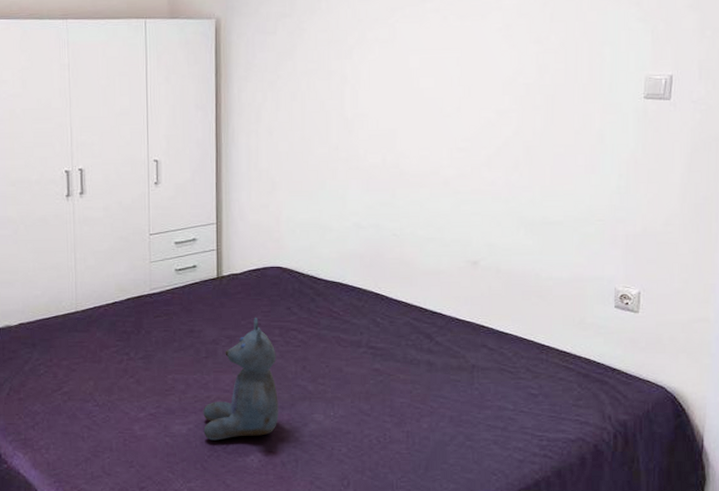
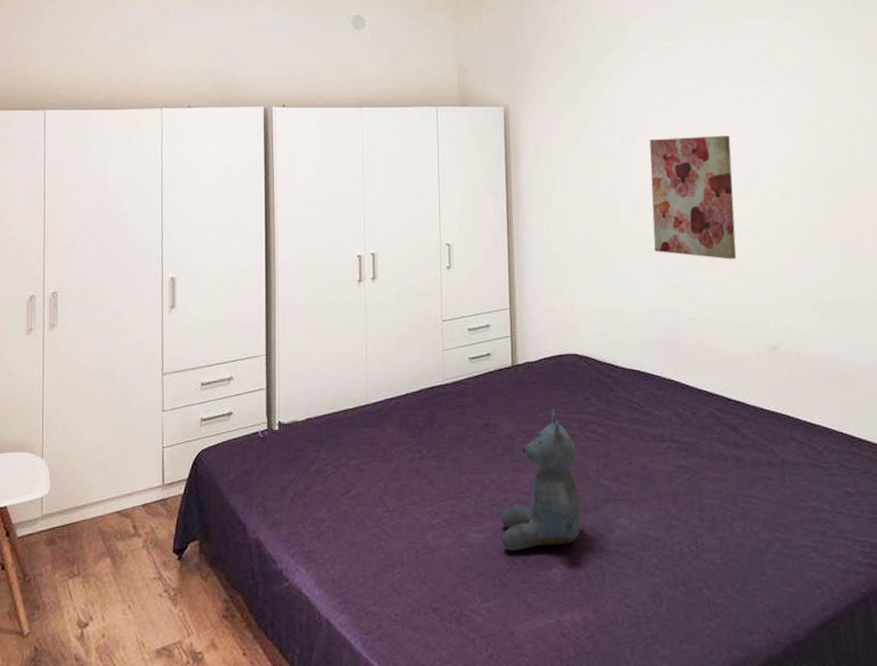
wall art: none [363,50,450,178] -> present [649,135,737,260]

